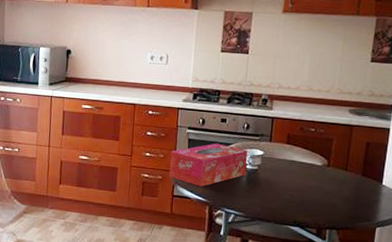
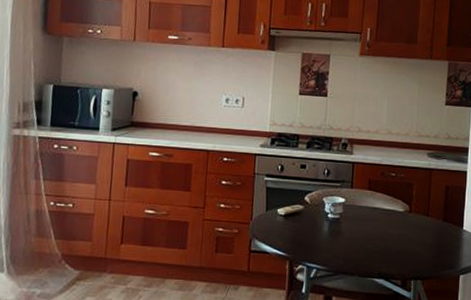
tissue box: present [169,143,248,187] -> none [245,191,329,240]

